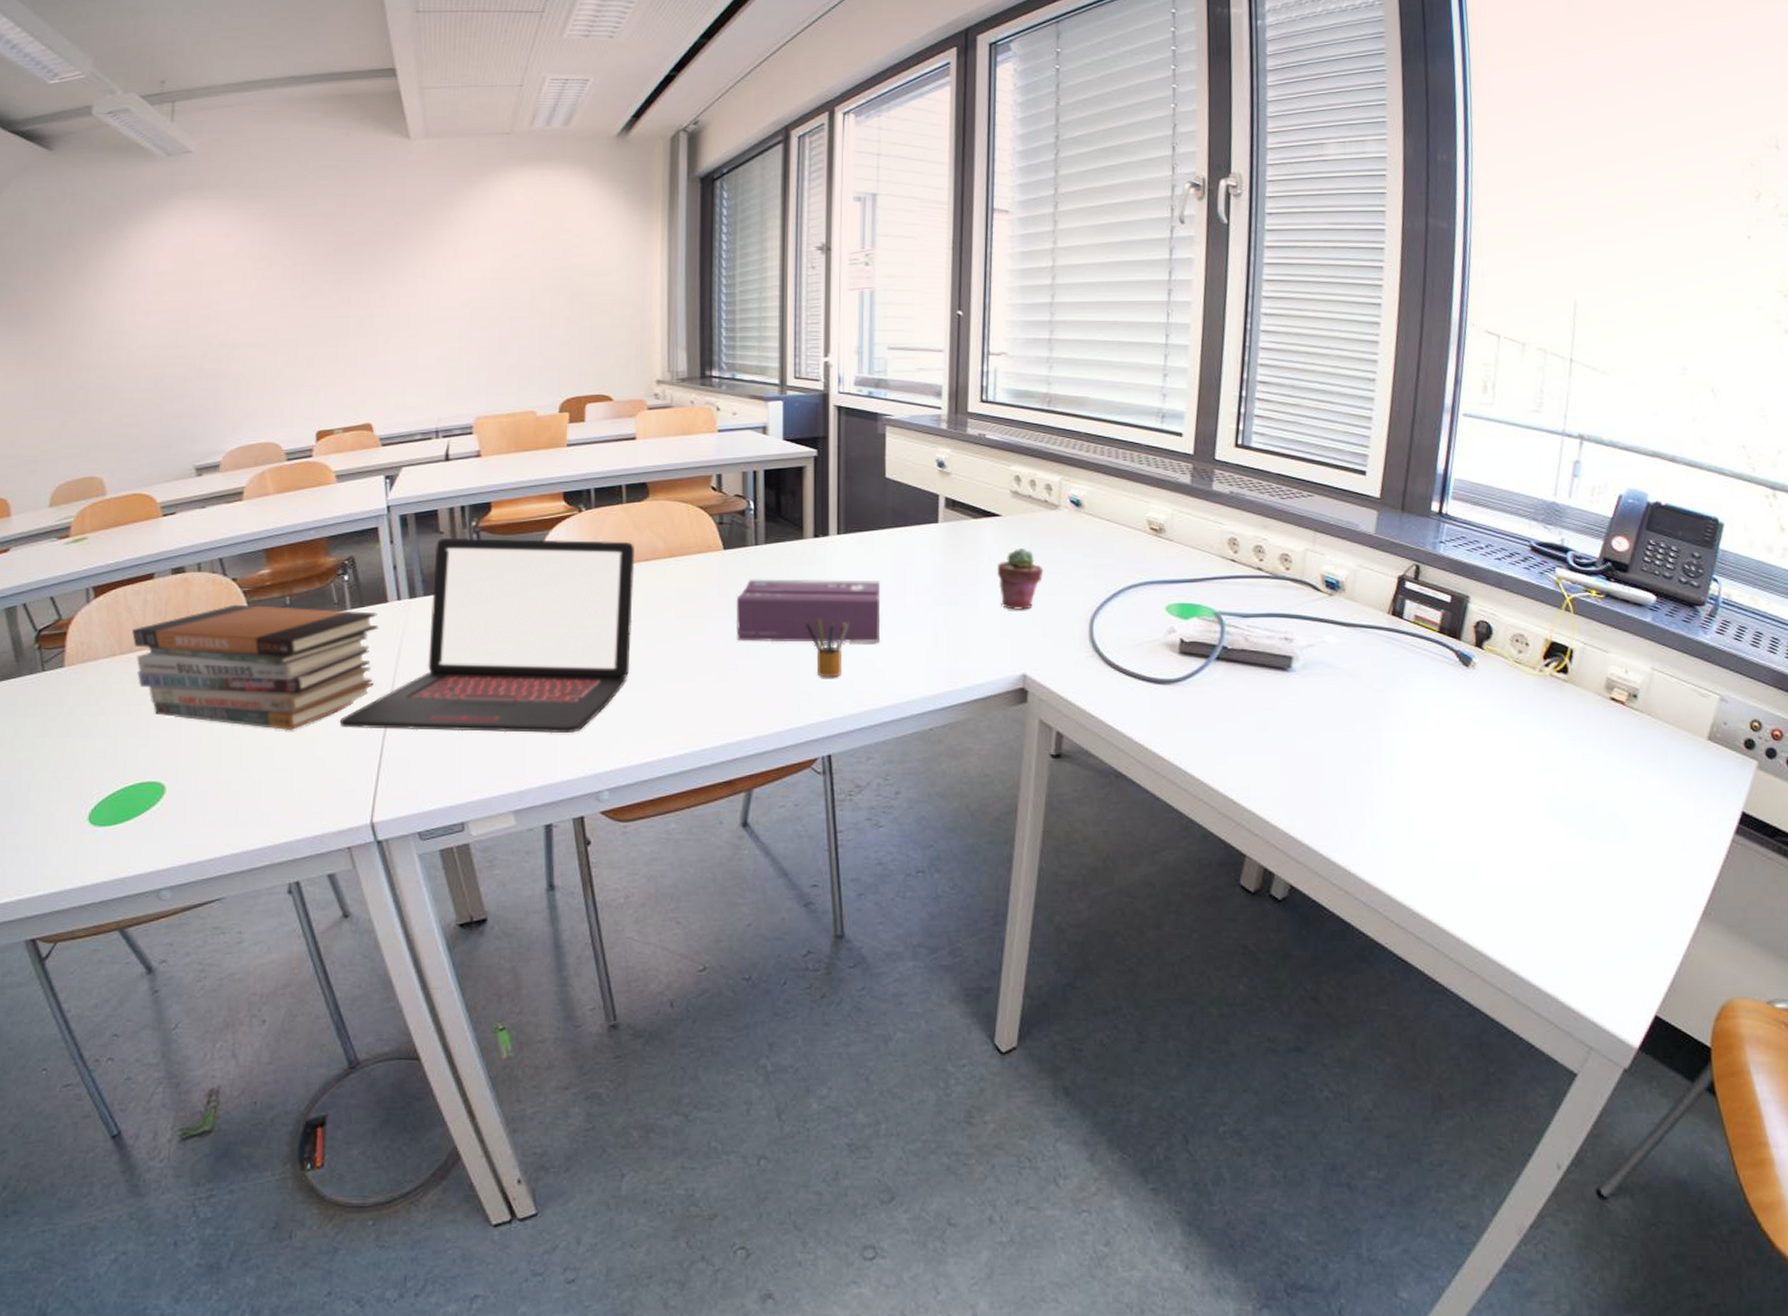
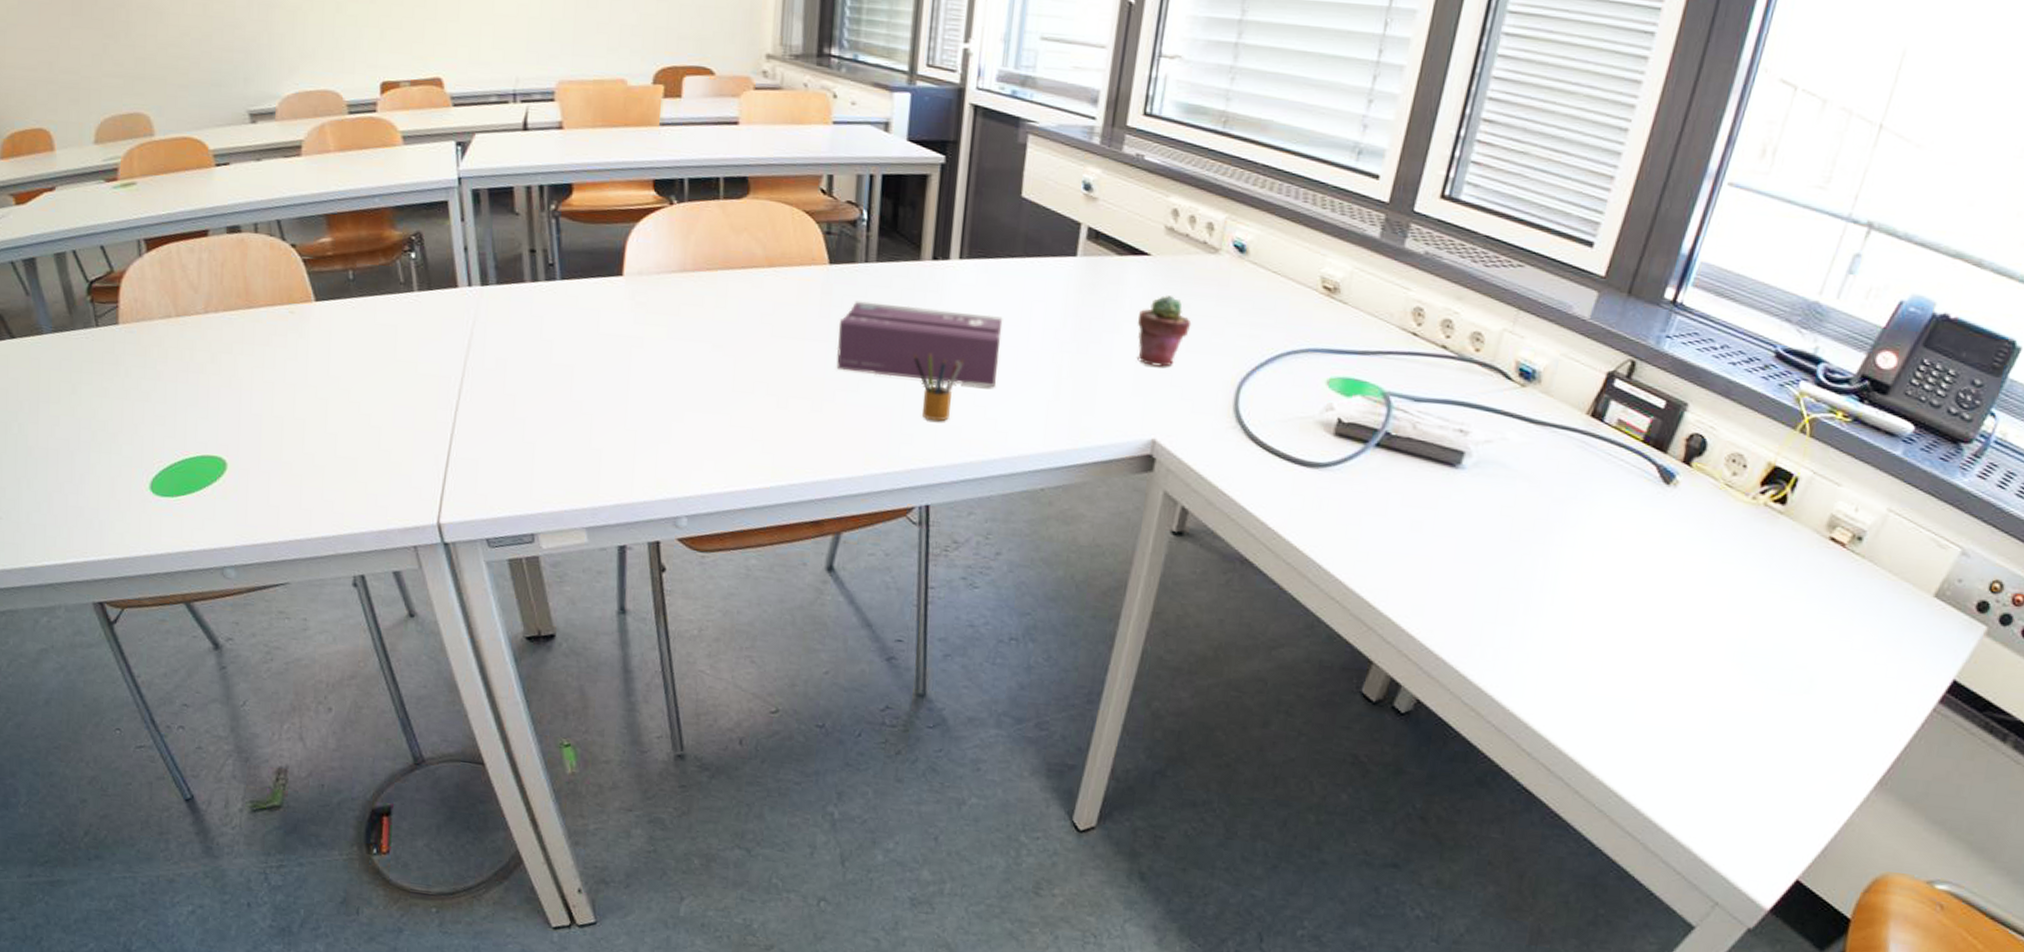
book stack: present [131,604,379,731] -> none [186,273,448,418]
laptop: present [339,538,635,734] -> none [405,221,730,452]

